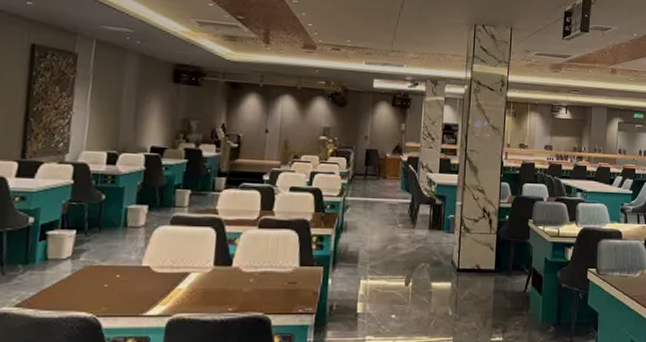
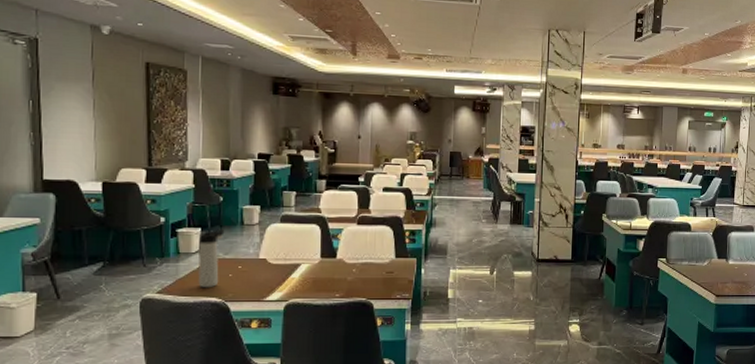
thermos bottle: none [66,232,104,301] -> present [198,229,225,288]

